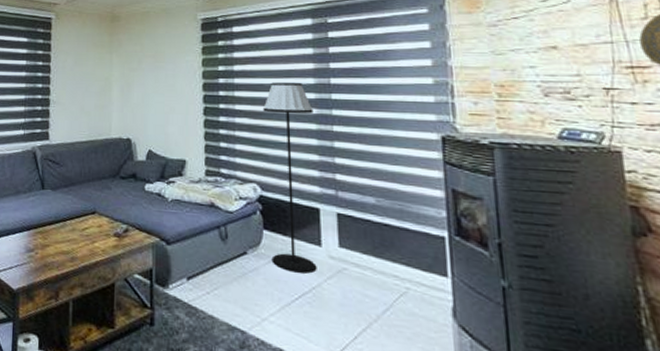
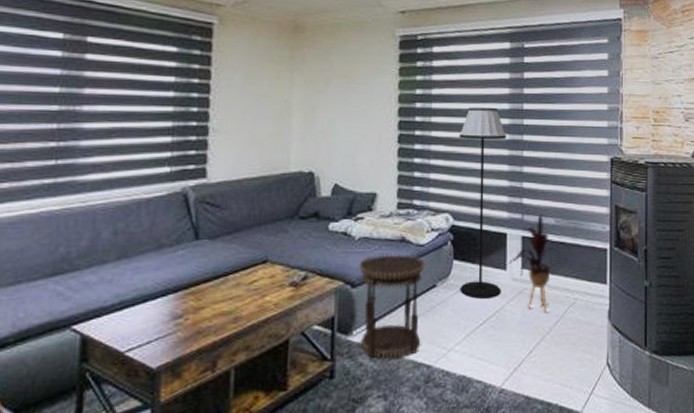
side table: none [172,216,235,318] -> present [358,253,425,359]
house plant: none [322,192,379,299] -> present [507,215,556,313]

